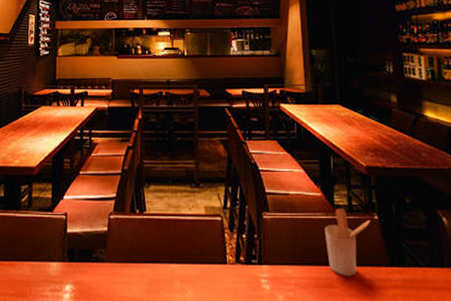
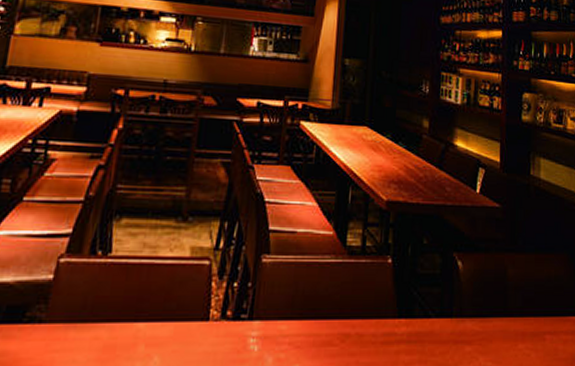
utensil holder: present [324,208,371,277] -> none [331,250,383,332]

